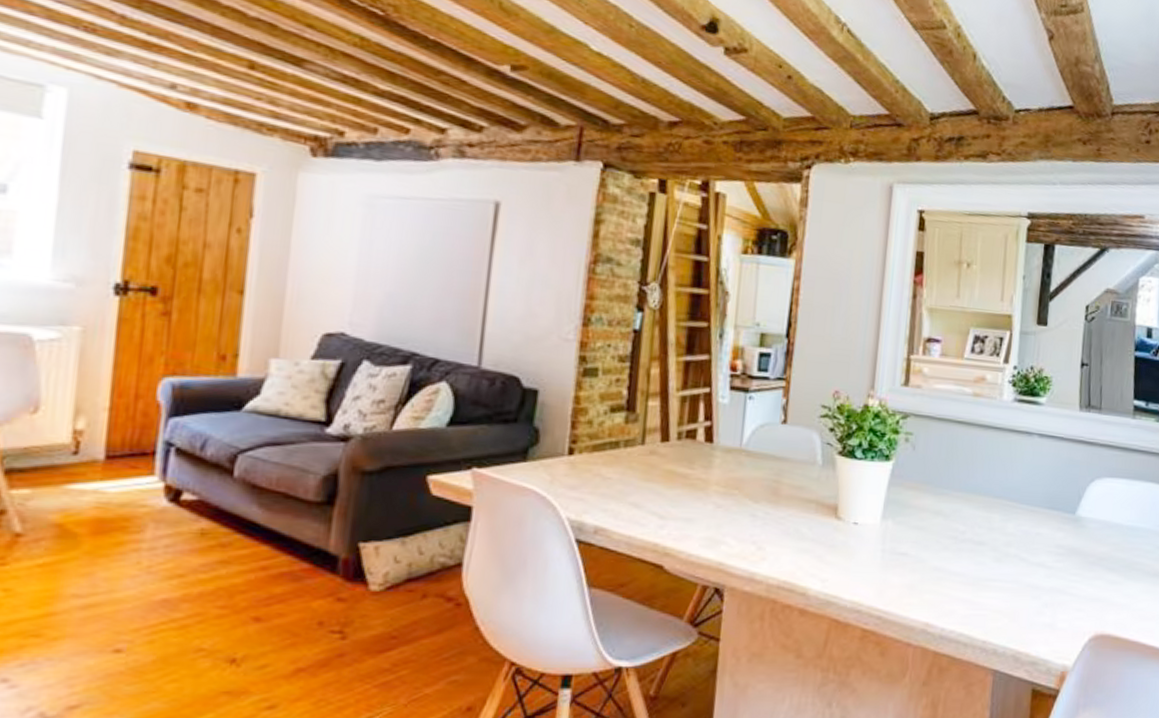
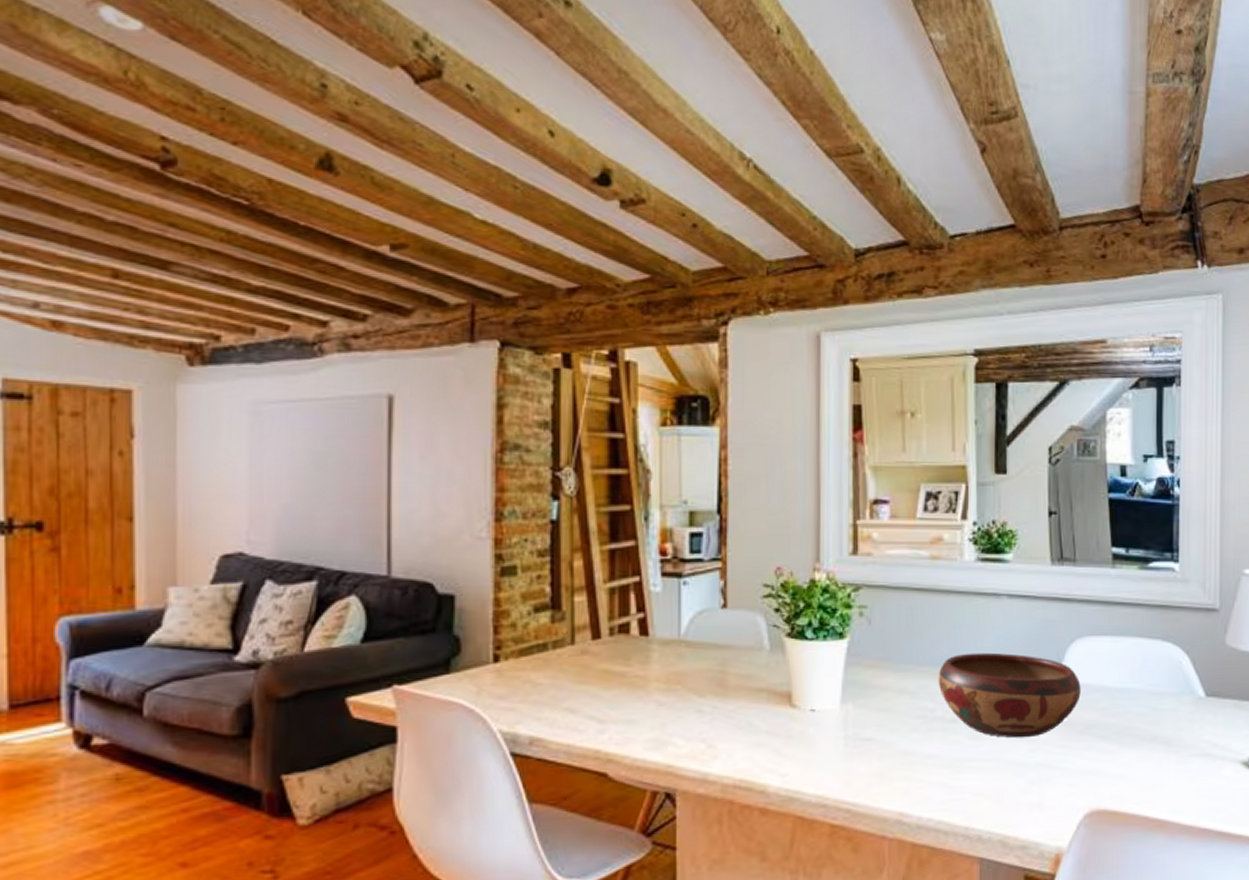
decorative bowl: none [970,483,1097,564] -> present [938,652,1081,738]

